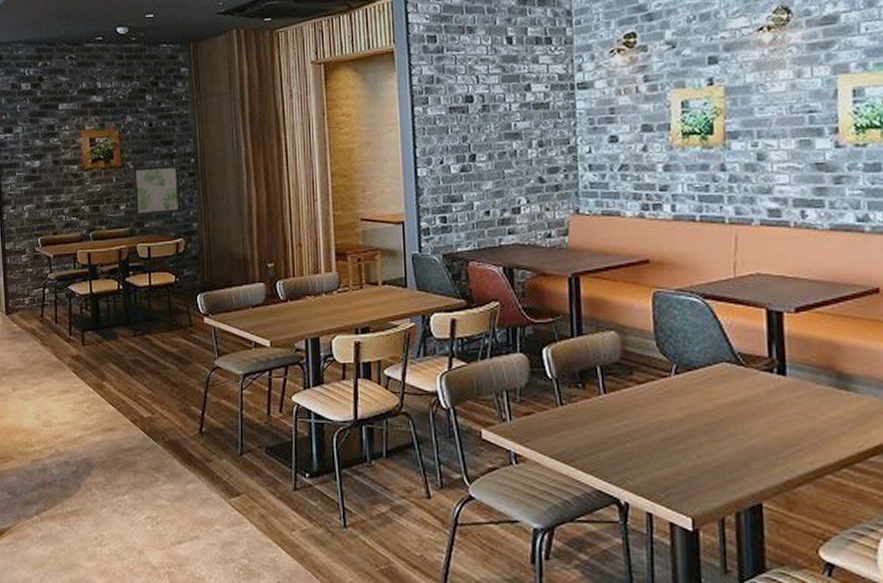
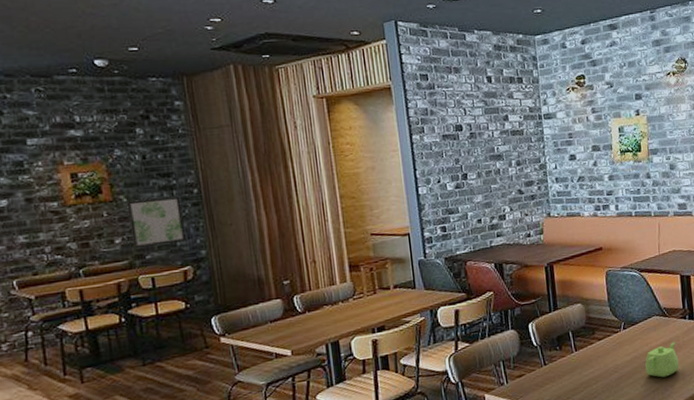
teapot: none [706,403,759,451] -> present [645,342,679,378]

